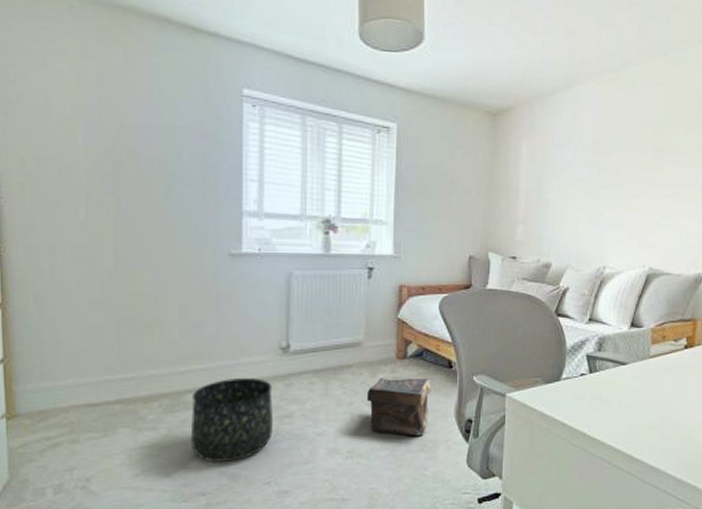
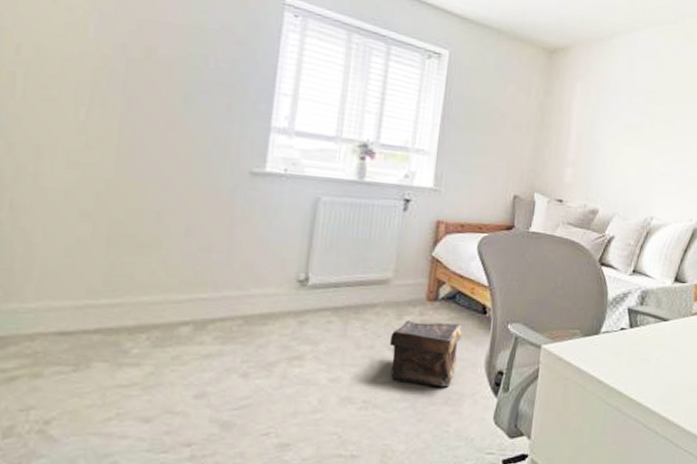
basket: present [190,378,274,462] -> none [180,311,284,407]

